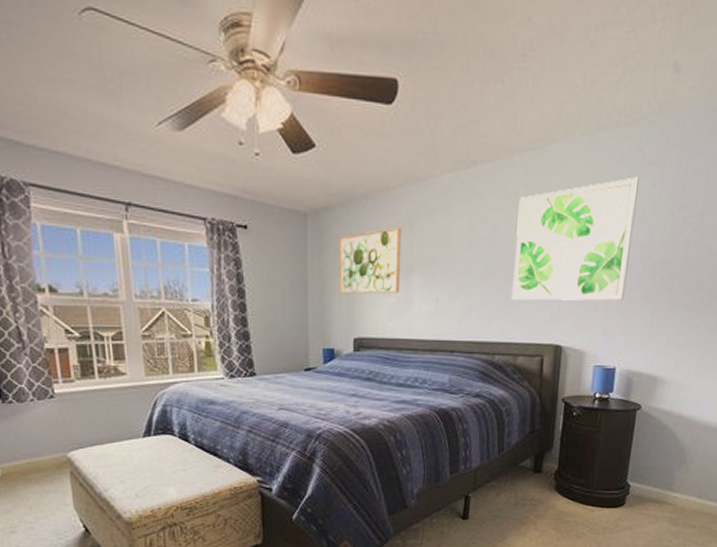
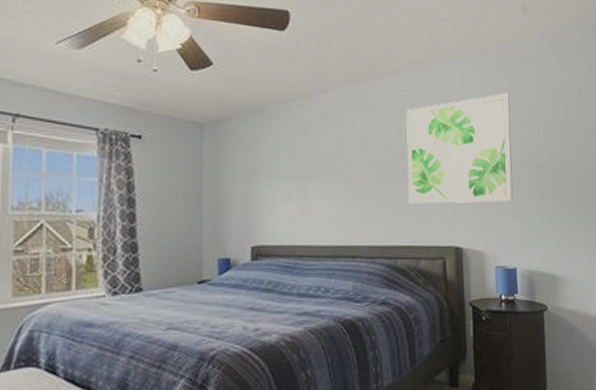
wall art: present [339,227,402,294] -> none [235,136,298,201]

